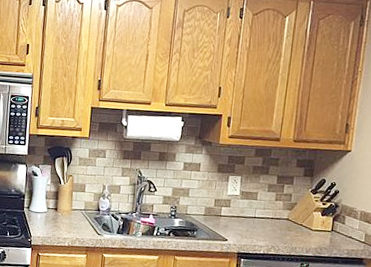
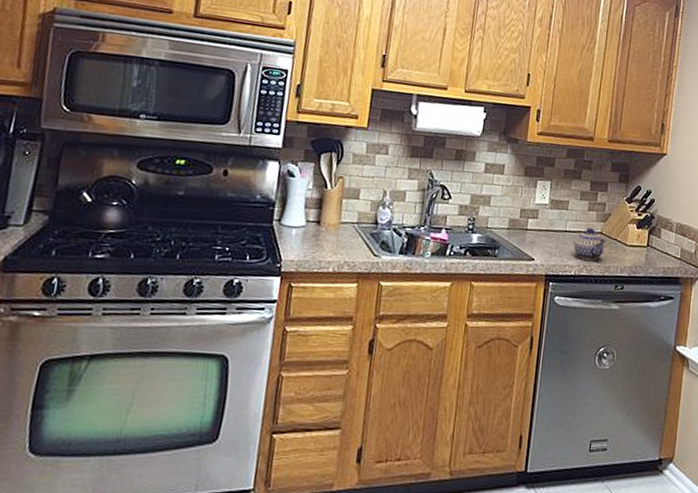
teapot: none [262,215,292,242] -> present [573,228,606,261]

